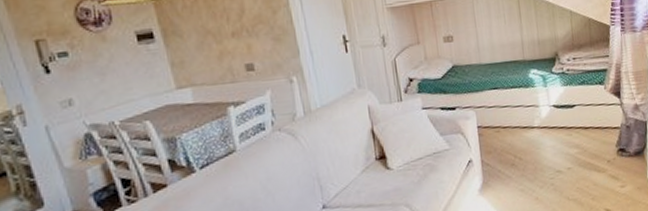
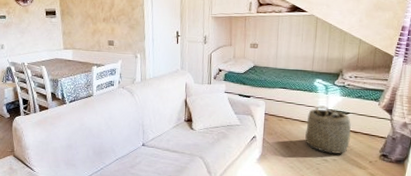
basket: none [529,101,582,162] -> present [305,105,351,154]

